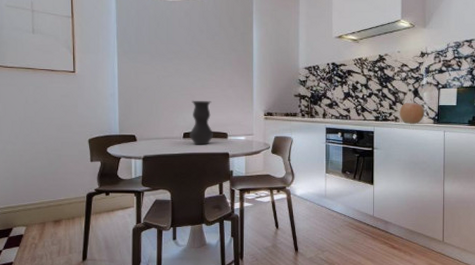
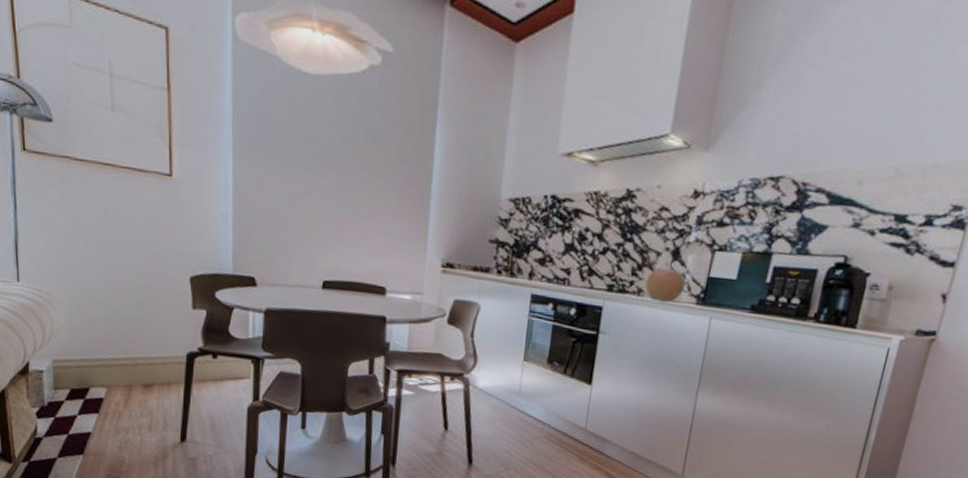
vase: present [190,100,213,145] -> none [331,233,367,302]

